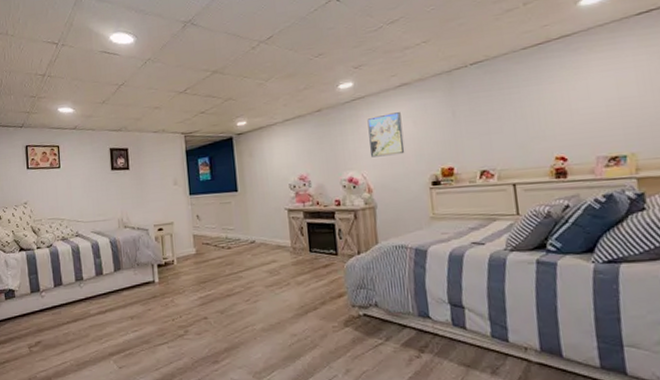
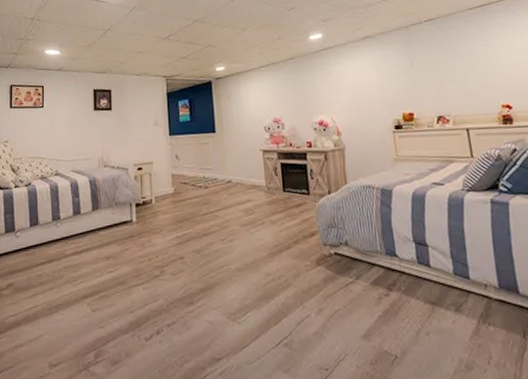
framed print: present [367,112,405,158] -> none [335,62,369,103]

